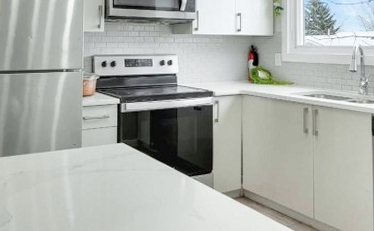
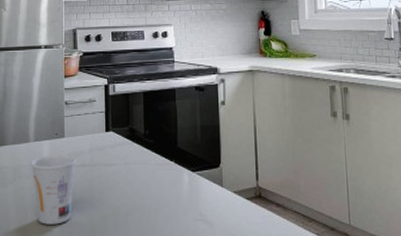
cup: none [51,162,91,220] -> present [30,155,76,225]

